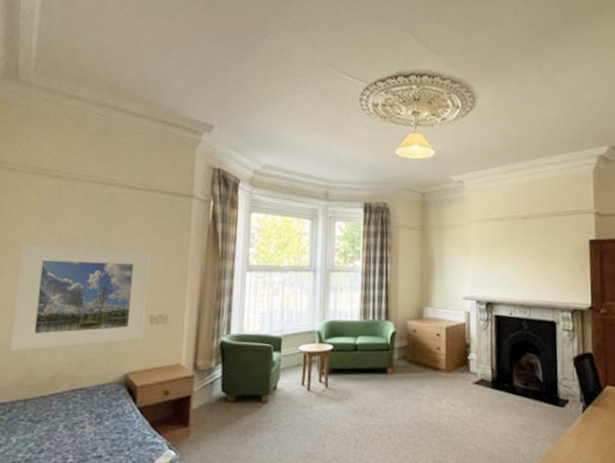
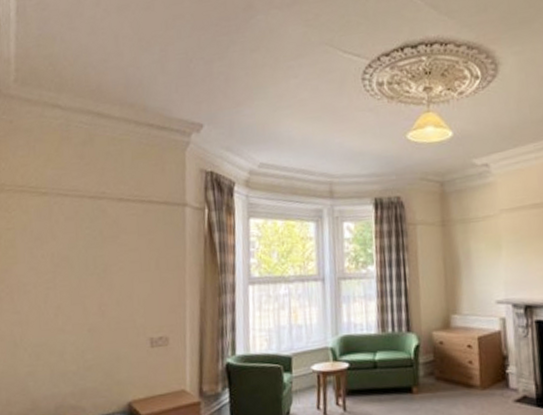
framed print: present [9,244,150,350] -> none [12,268,146,381]

